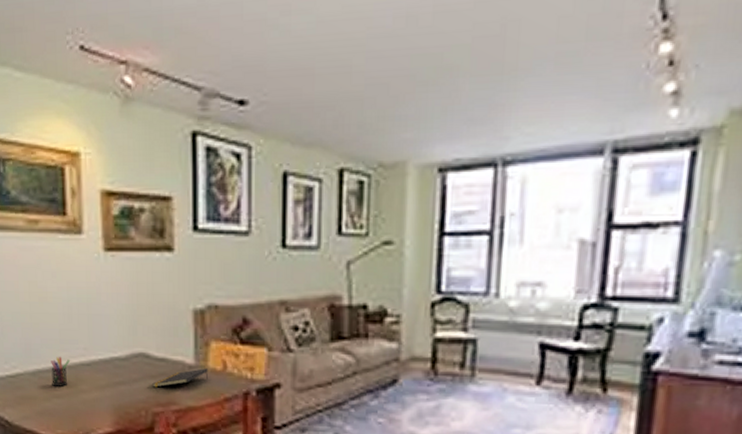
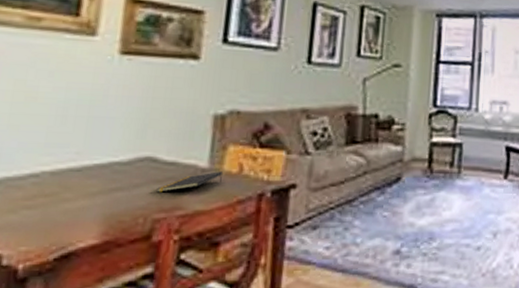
pen holder: present [51,356,70,387] -> none [23,161,54,196]

